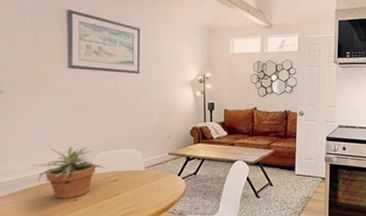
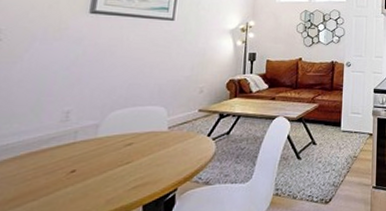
potted plant: present [33,146,106,199] -> none [22,103,119,171]

